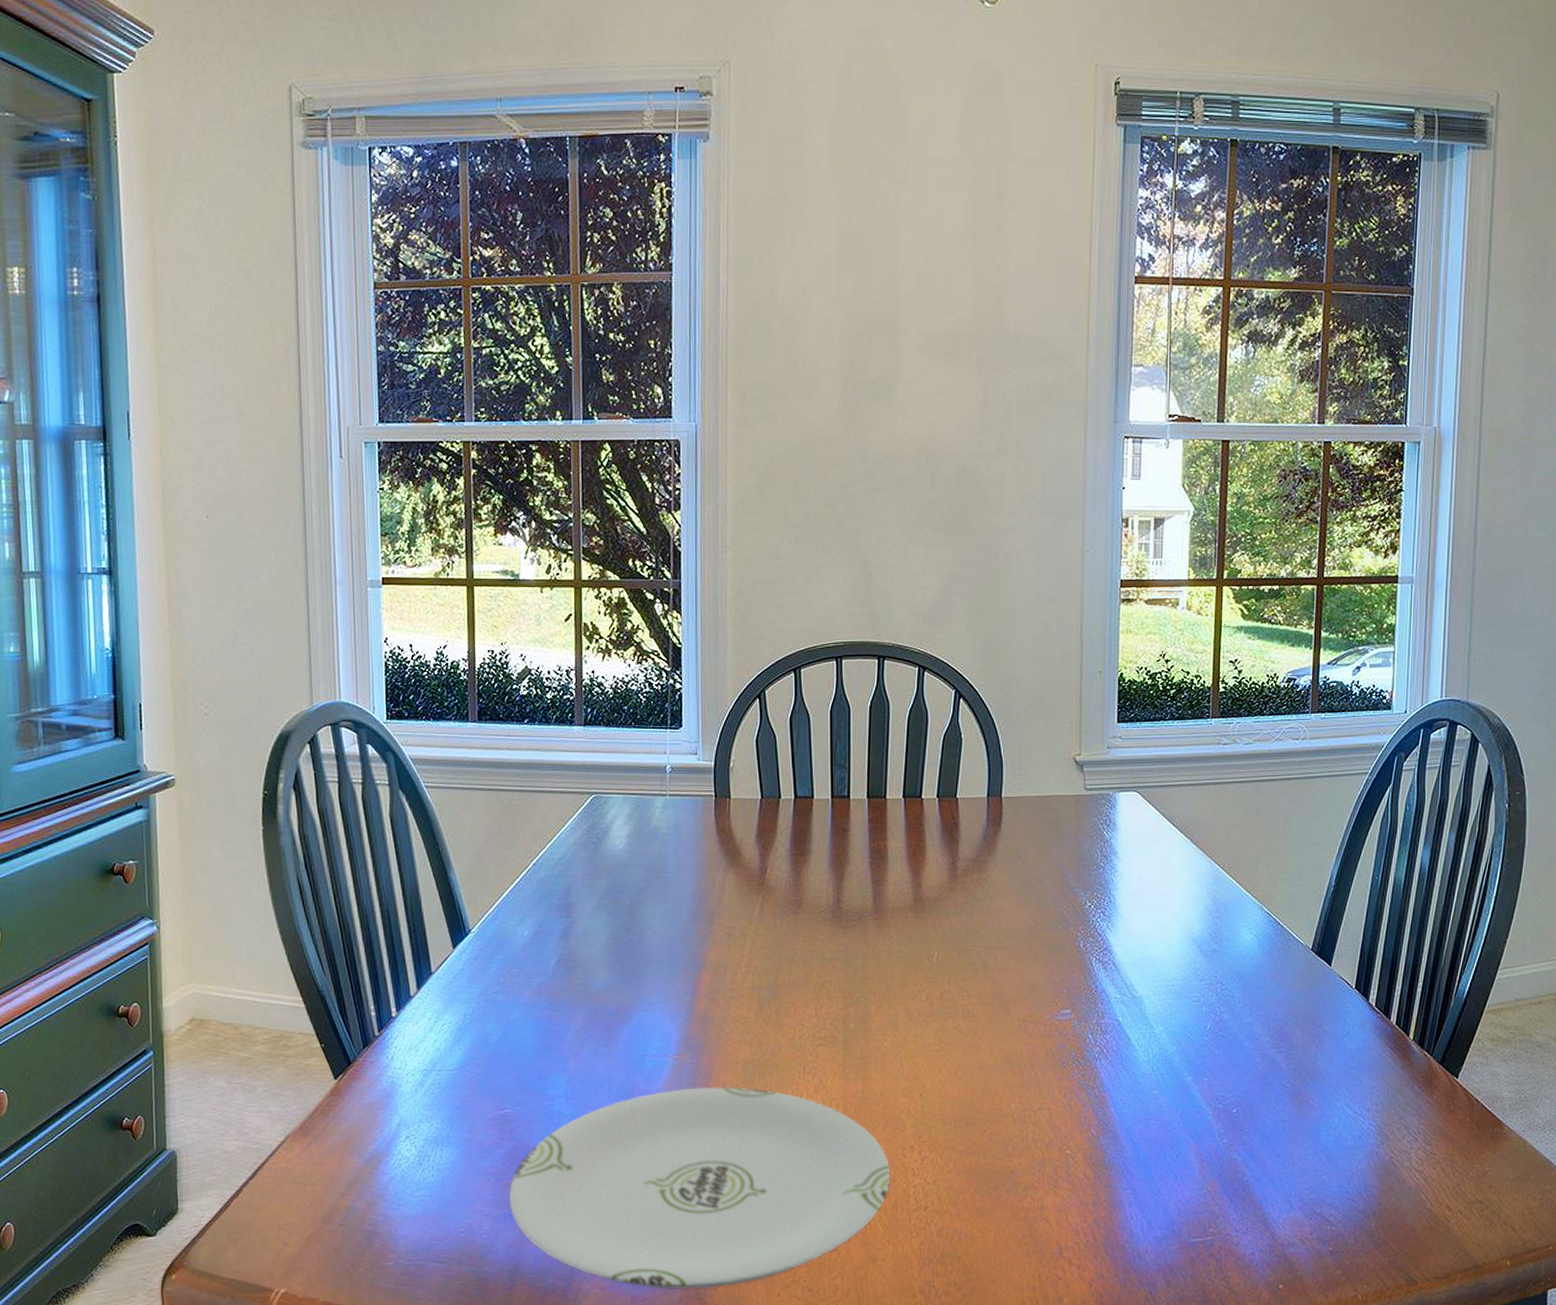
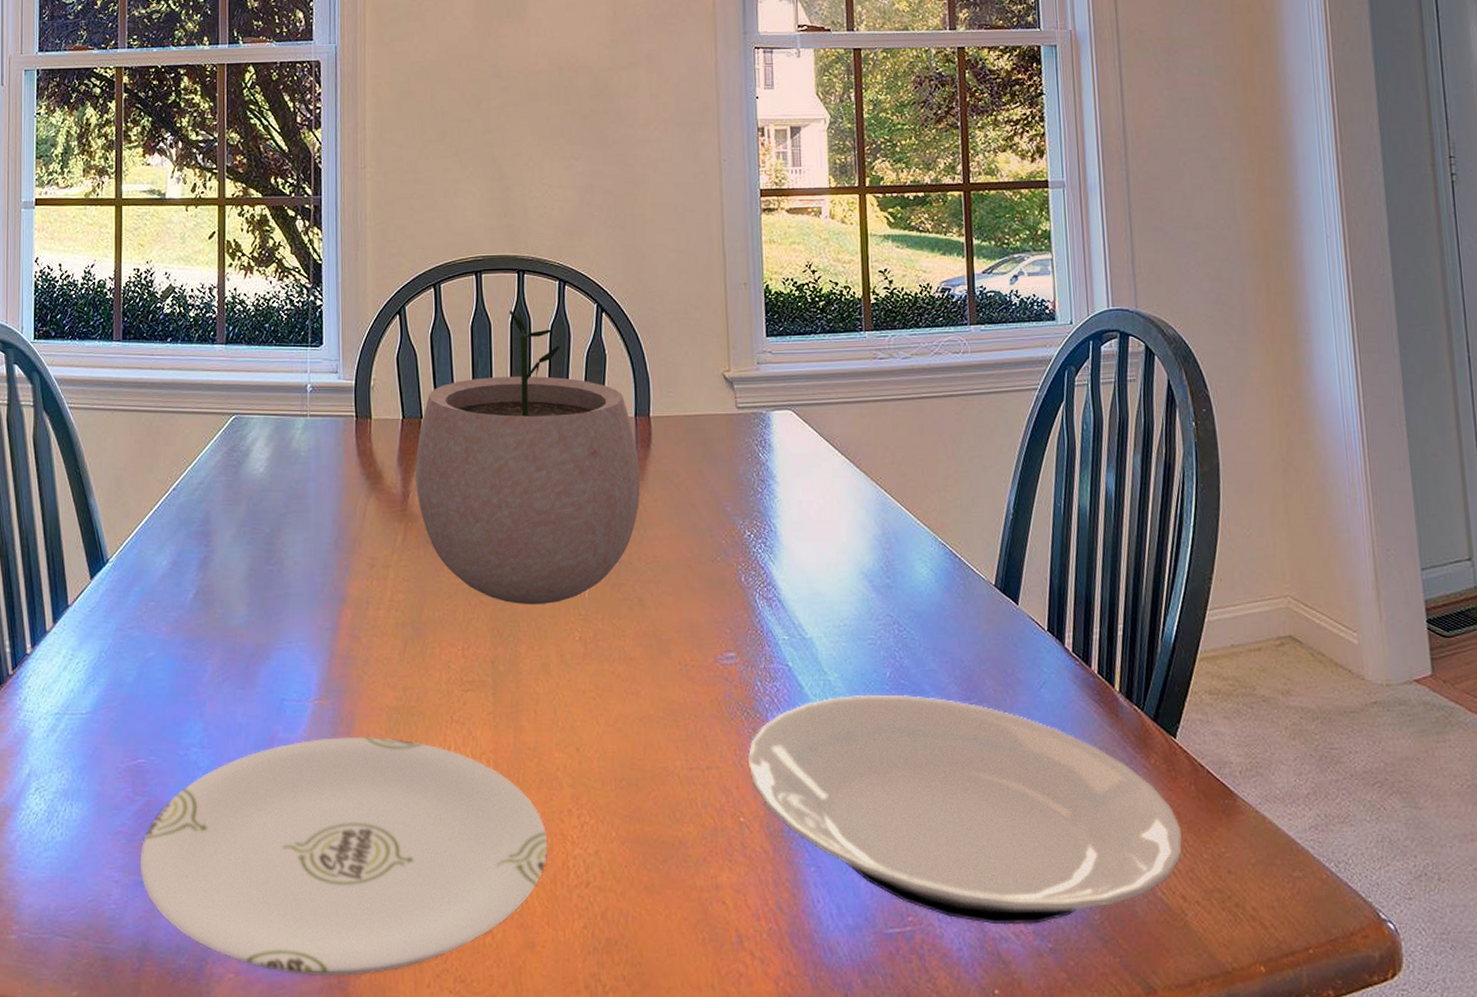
plant pot: none [773,695,989,970] -> present [415,310,640,605]
plate: none [1076,1044,1454,1233] -> present [747,694,1182,925]

